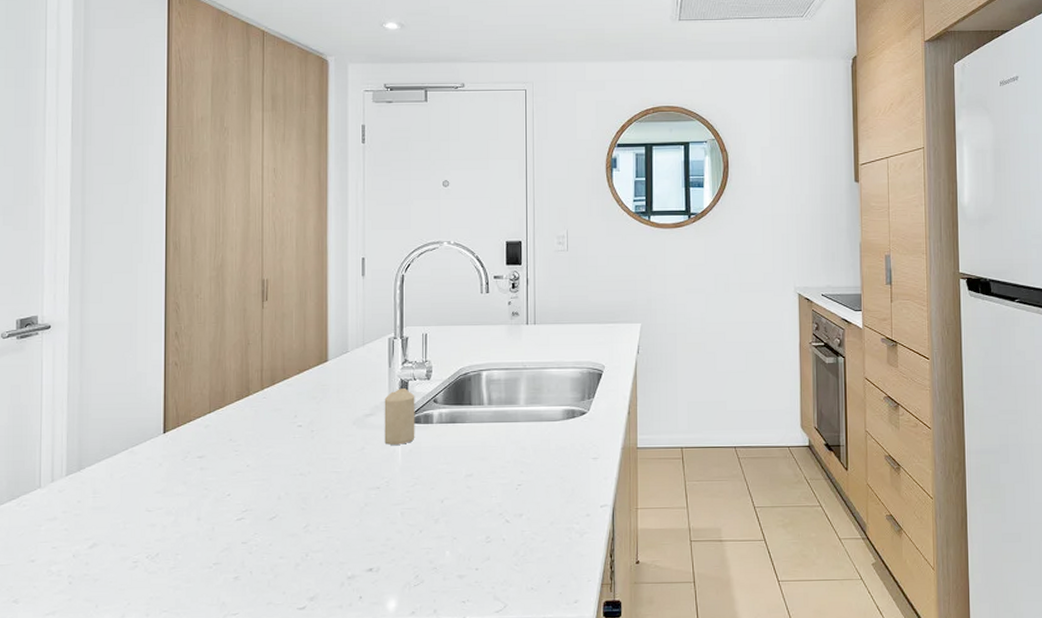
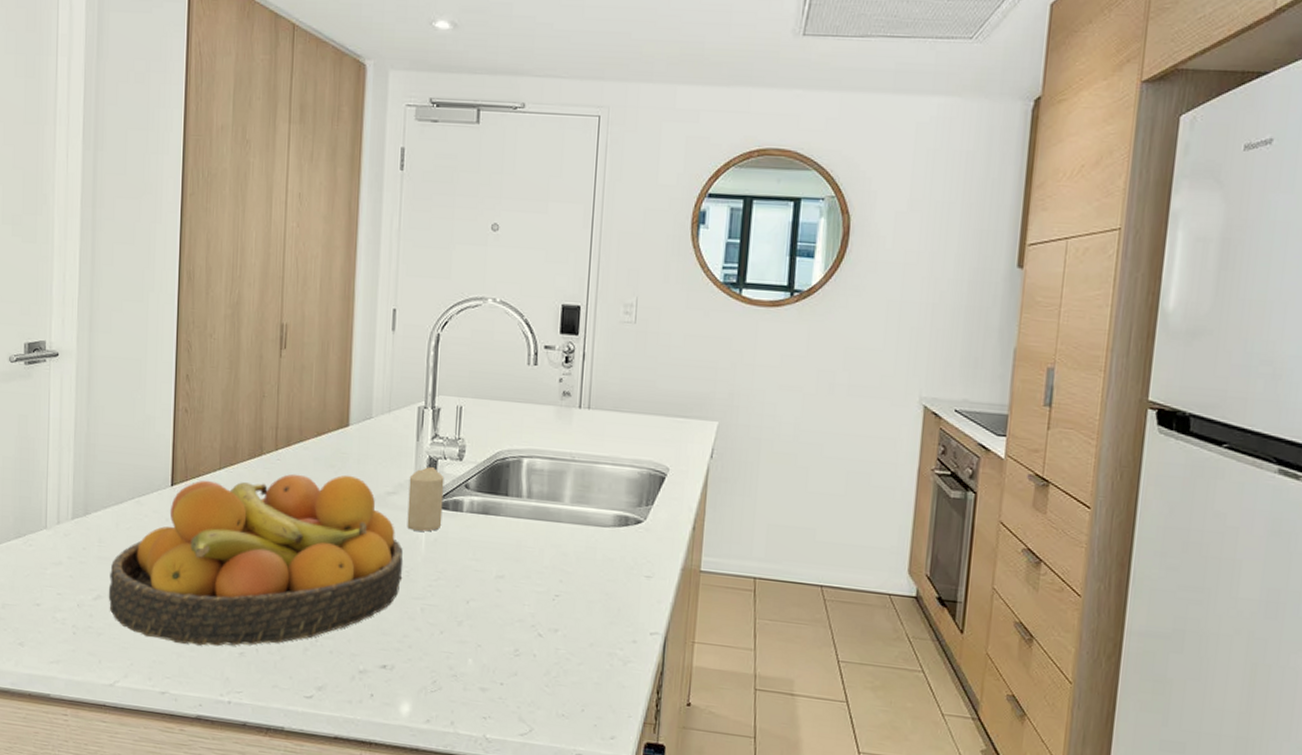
fruit bowl: none [104,404,383,577] -> present [108,474,404,646]

